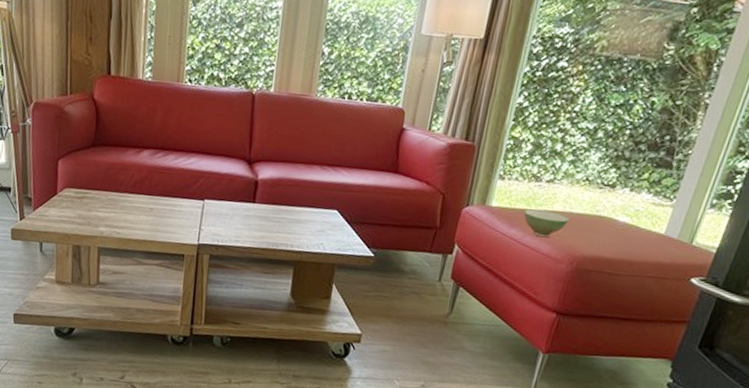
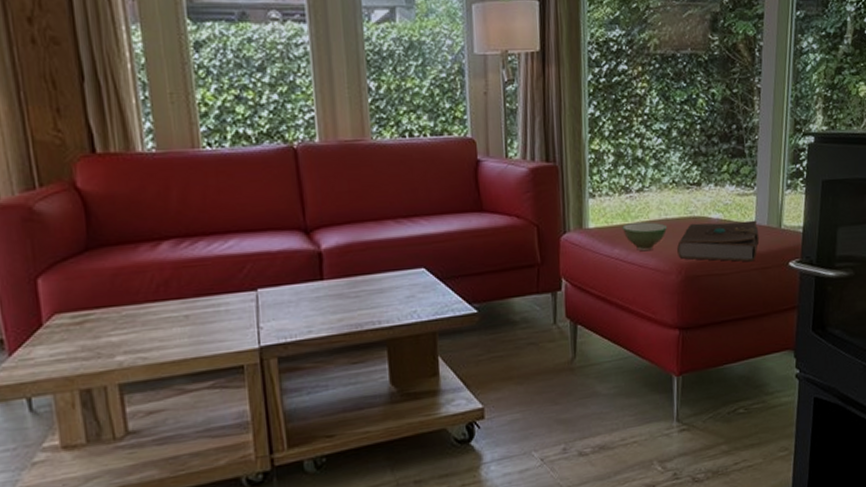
book: none [573,221,667,269] -> present [677,220,760,262]

